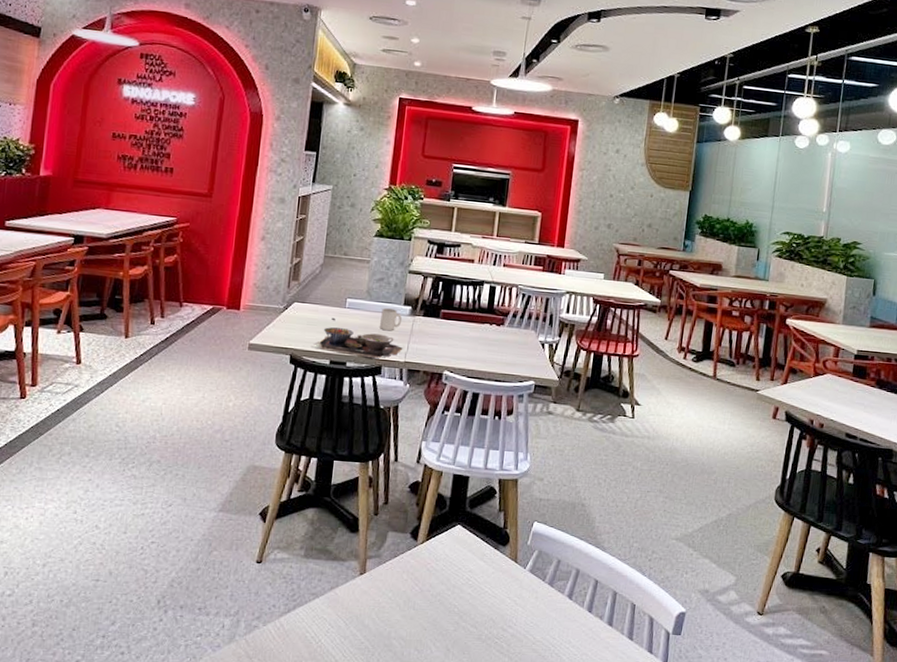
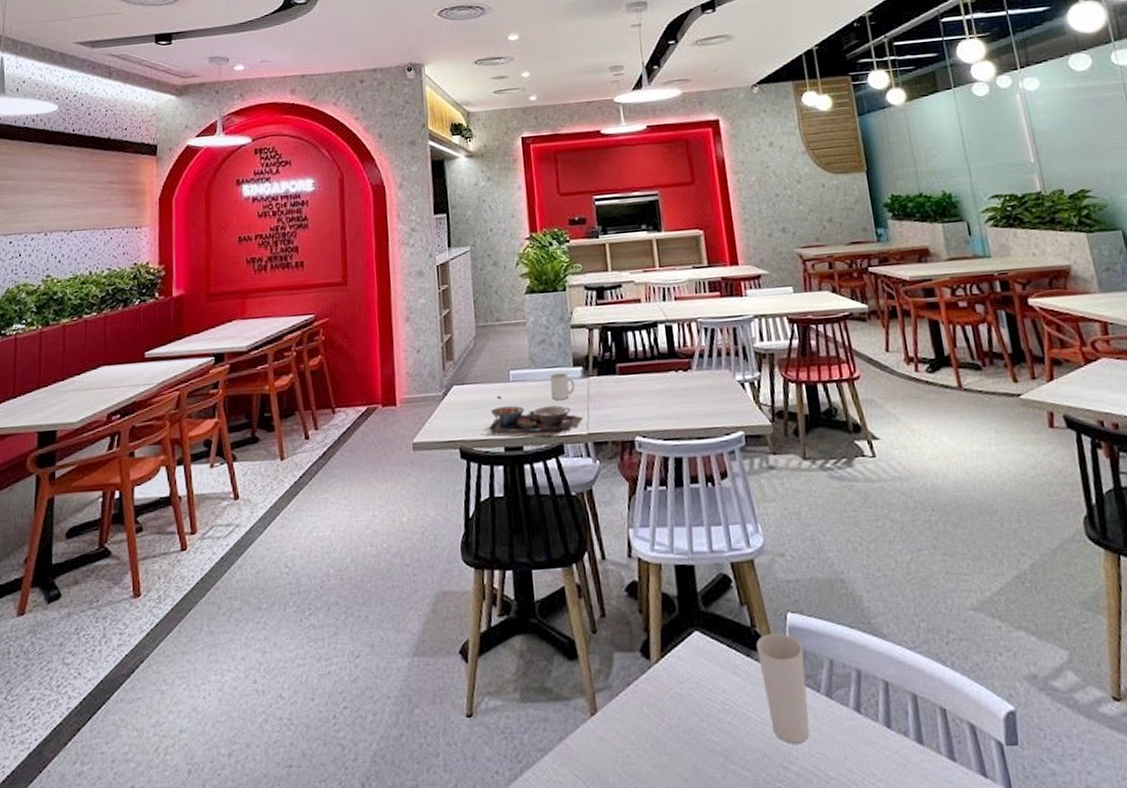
cup: none [502,534,540,614] -> present [756,633,810,744]

